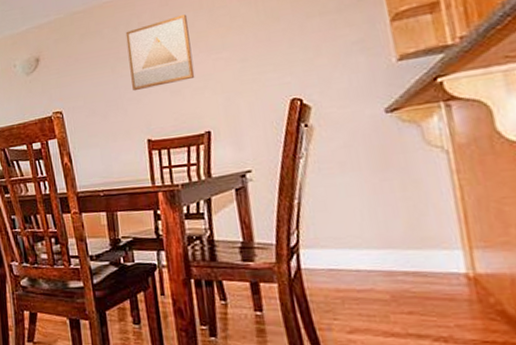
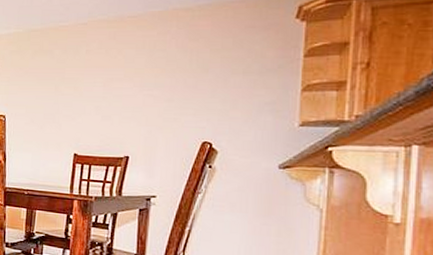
wall art: present [125,14,195,91] -> none [70,50,130,110]

